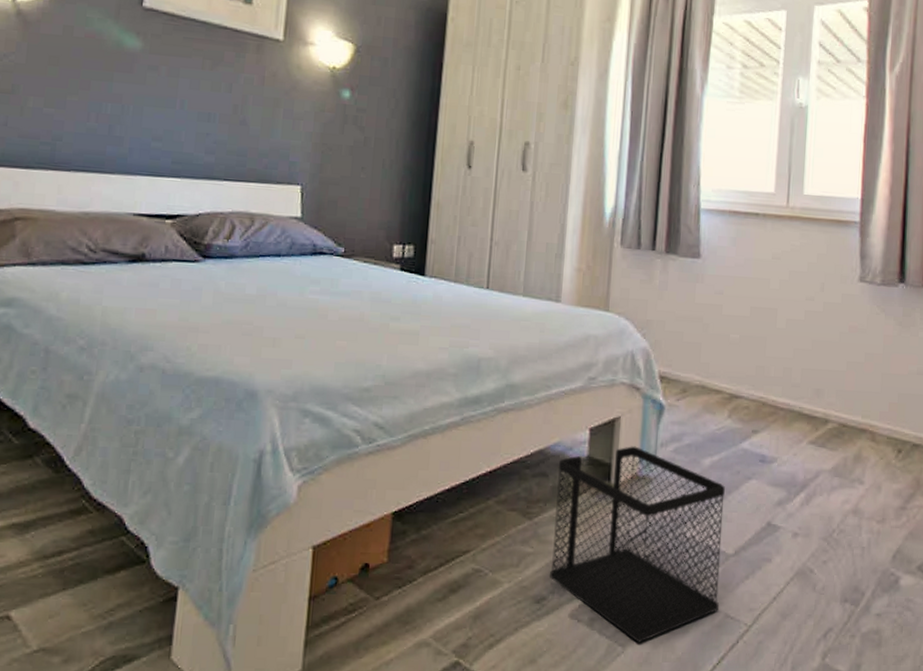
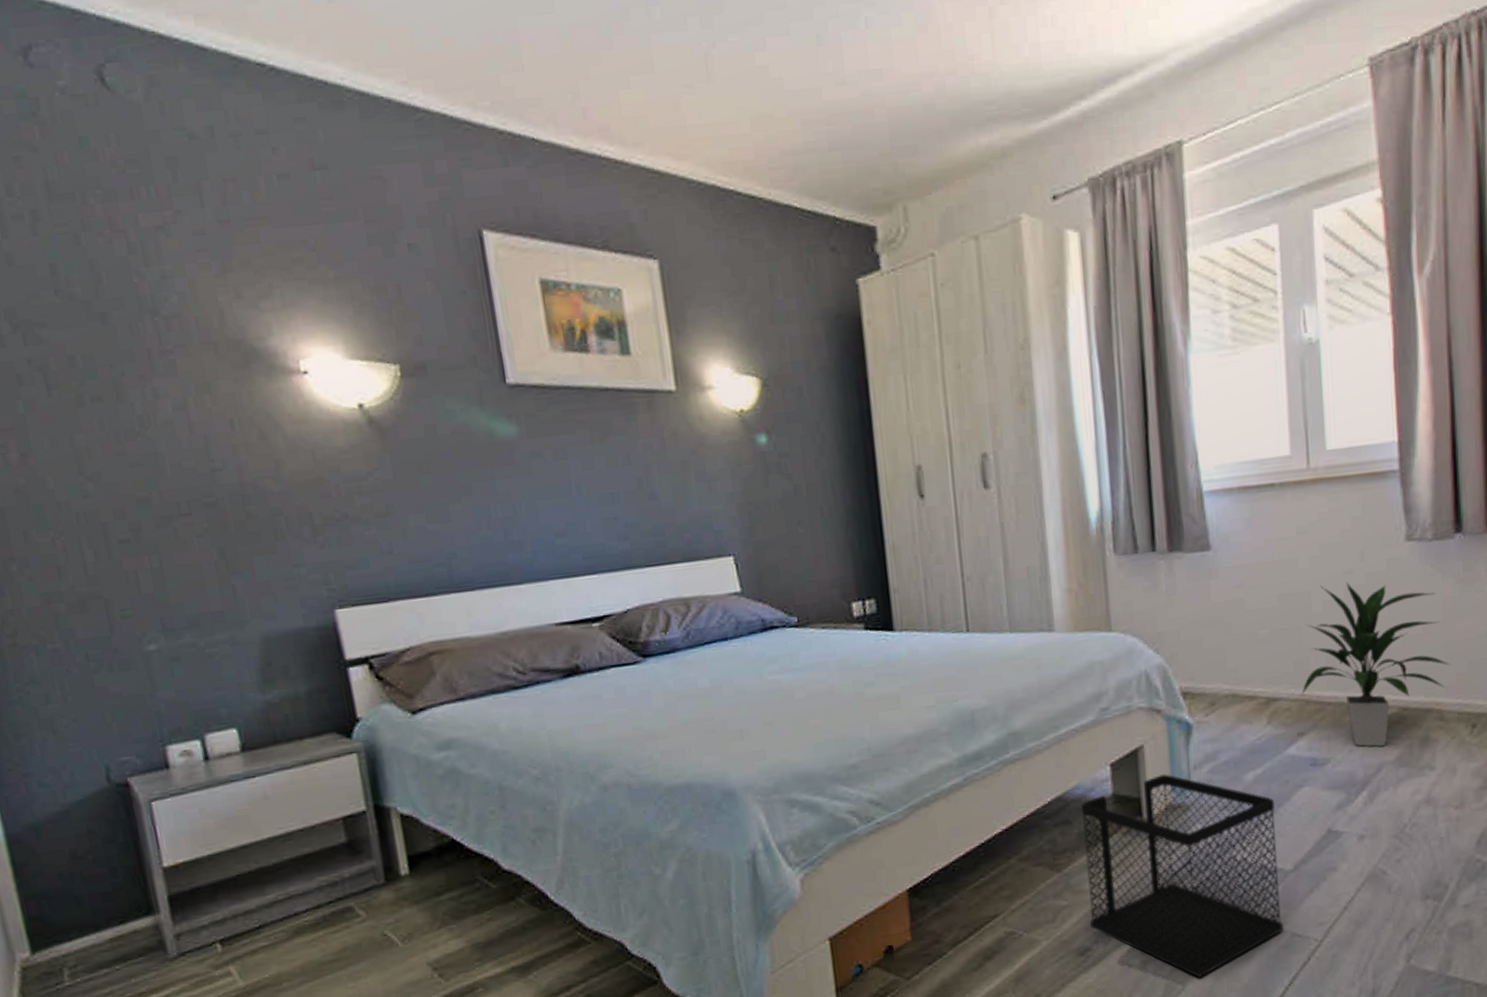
indoor plant: none [758,305,885,456] -> present [1300,582,1450,747]

